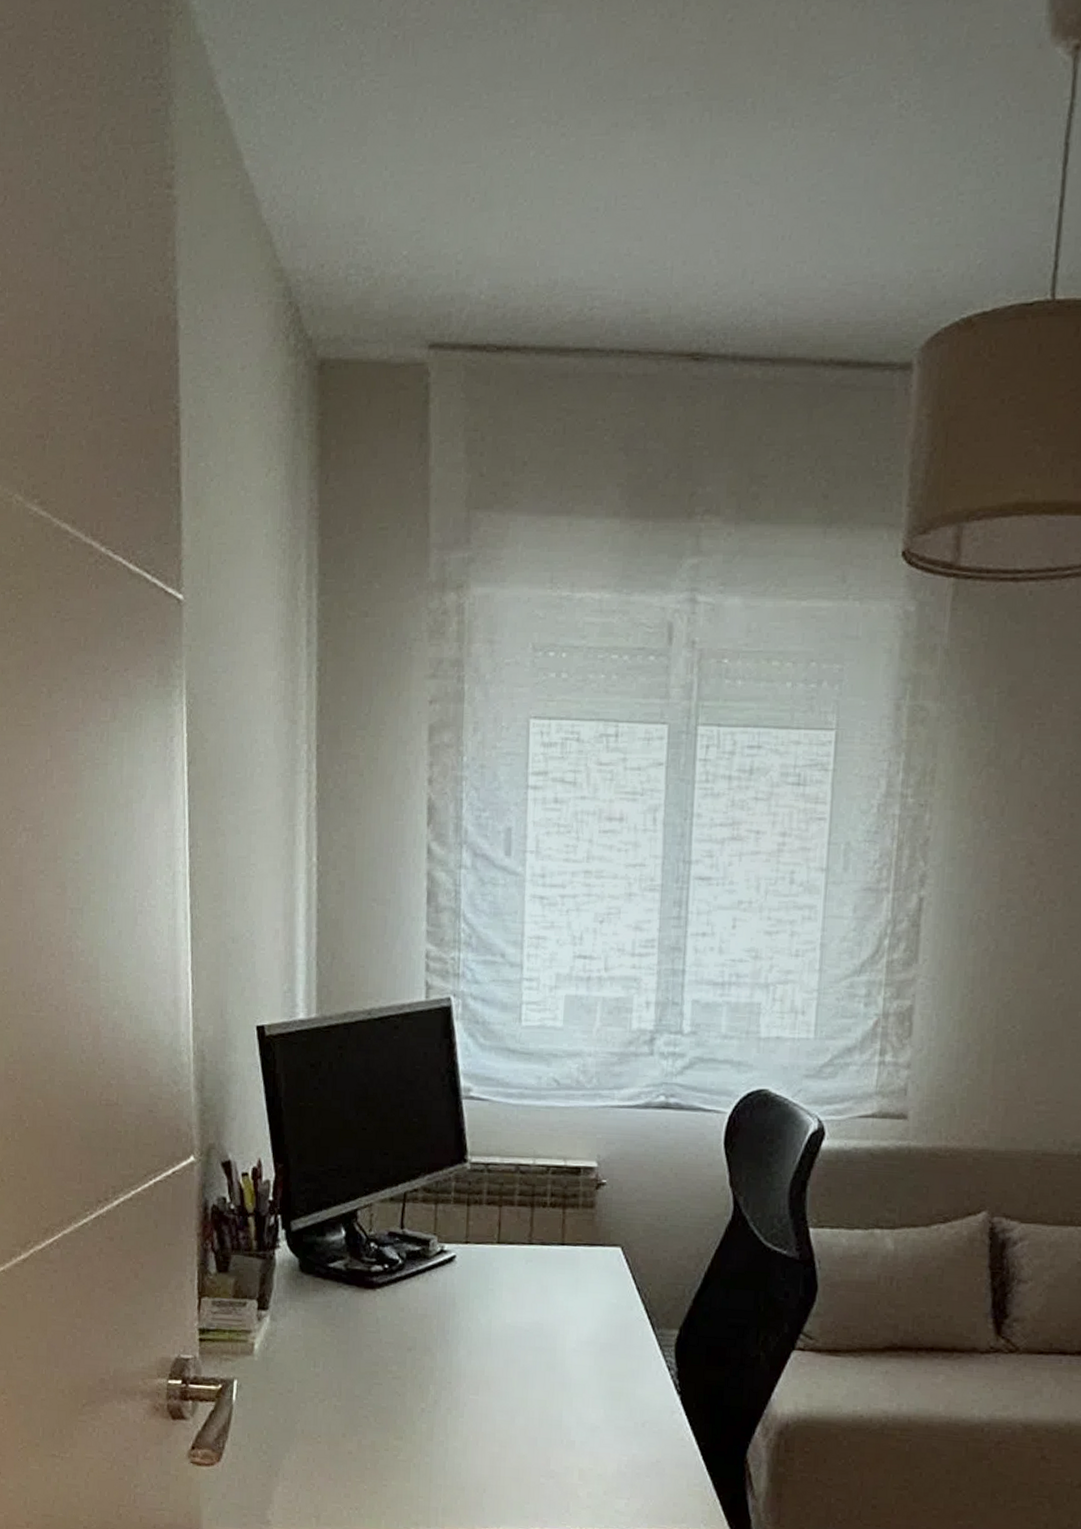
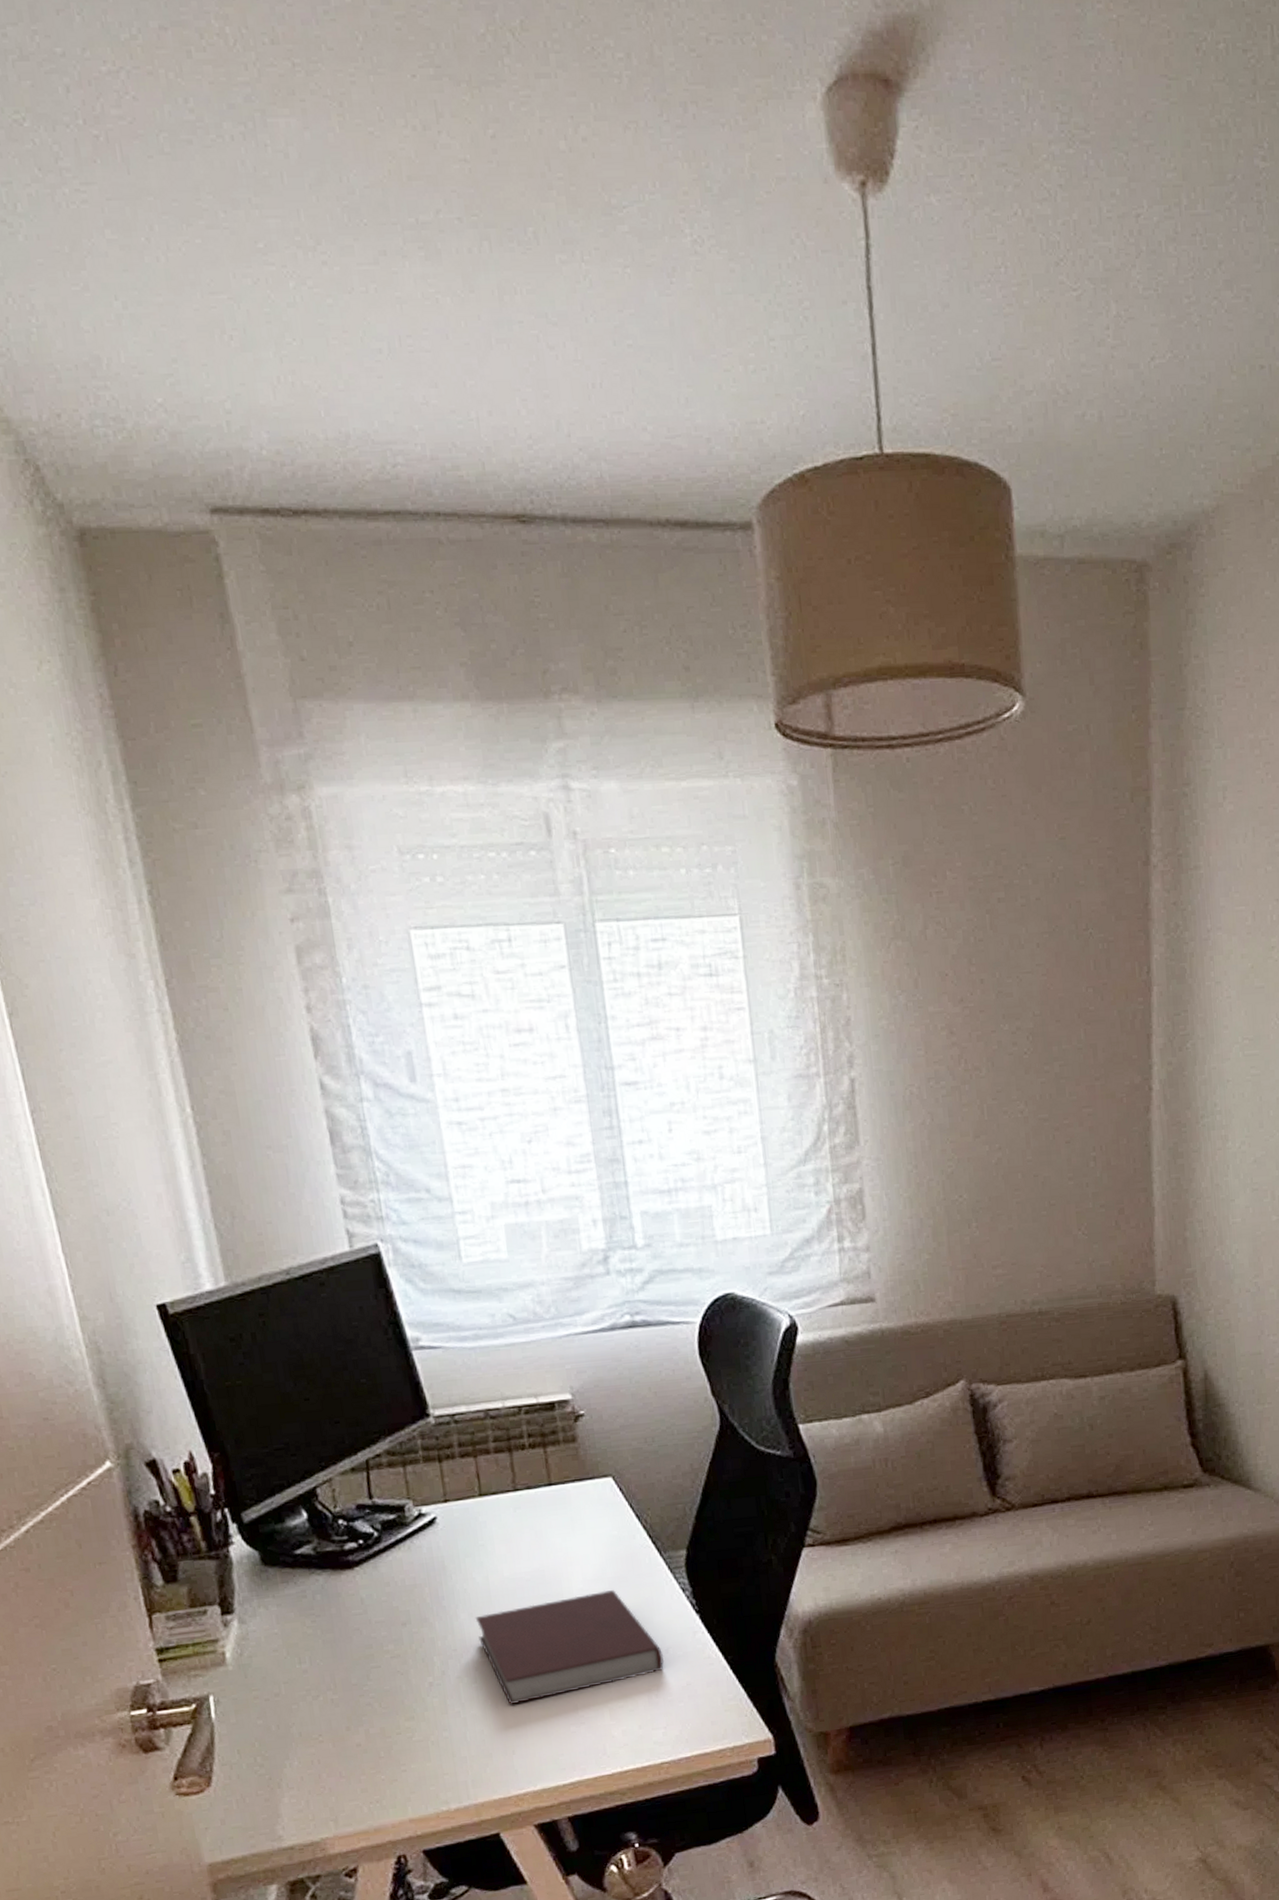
notebook: none [473,1354,640,1446] -> present [475,1590,665,1706]

